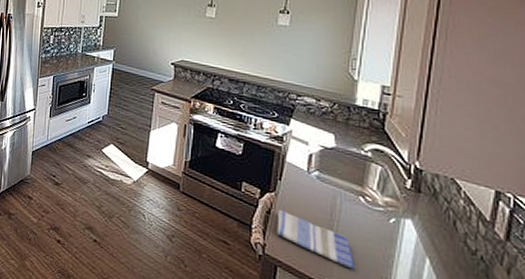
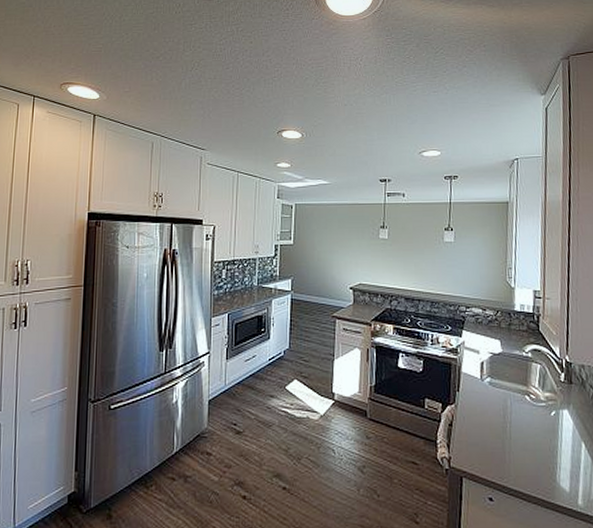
dish towel: present [276,209,355,270] -> none [458,419,528,466]

